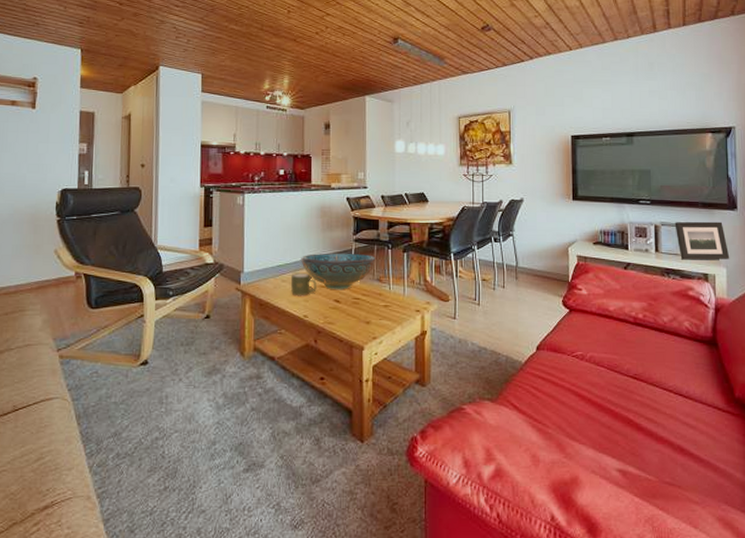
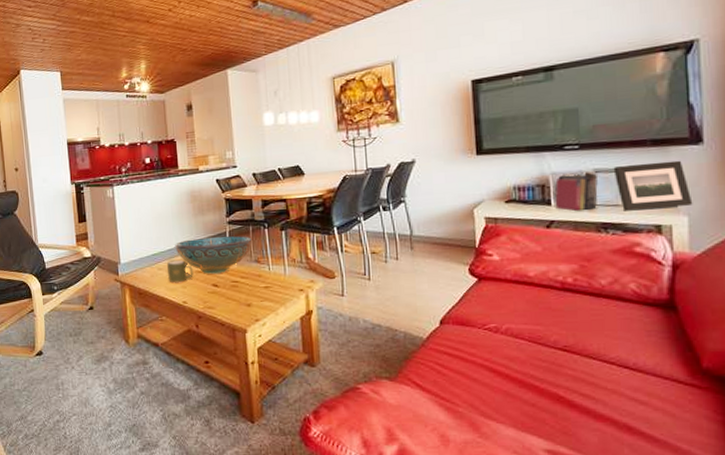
books: none [631,225,663,257] -> present [555,173,598,212]

